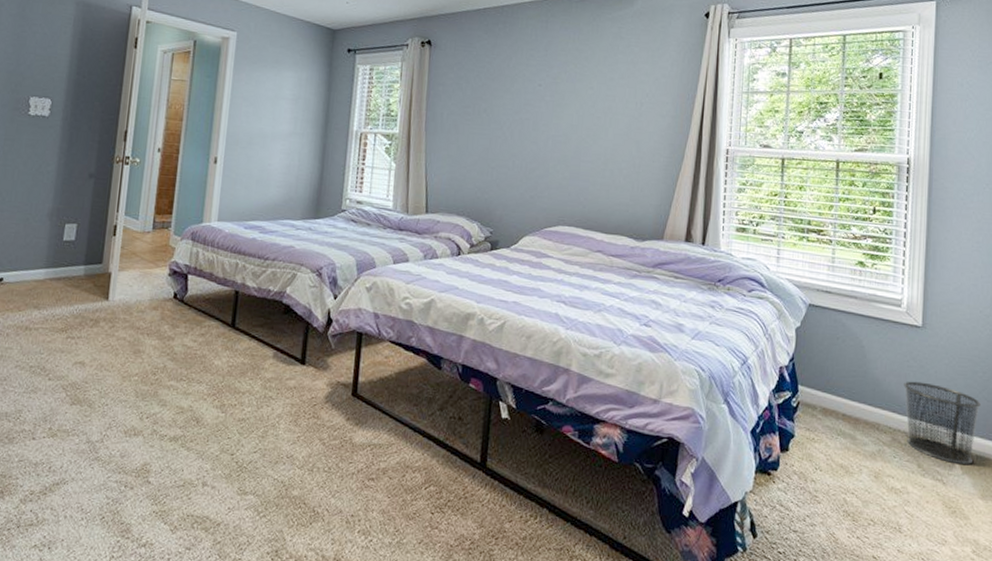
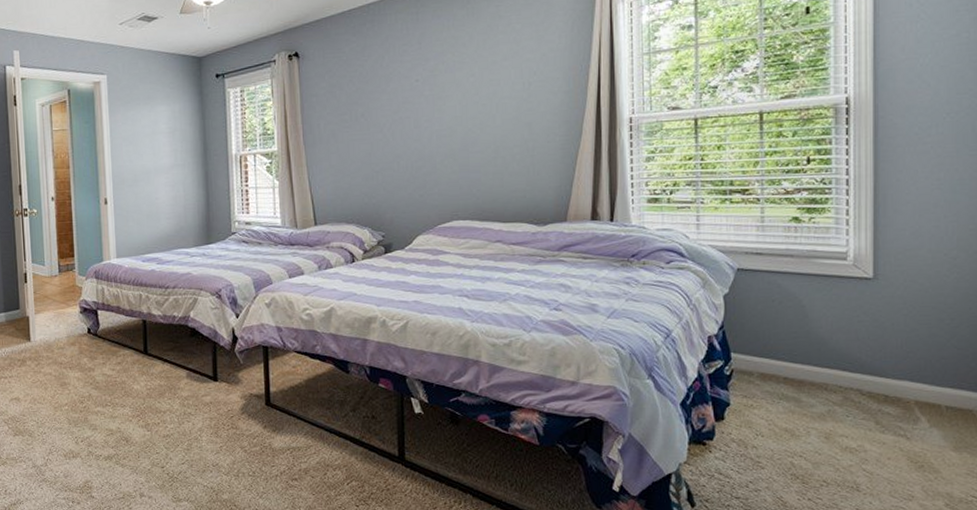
waste bin: present [904,381,982,464] -> none [854,336,951,417]

